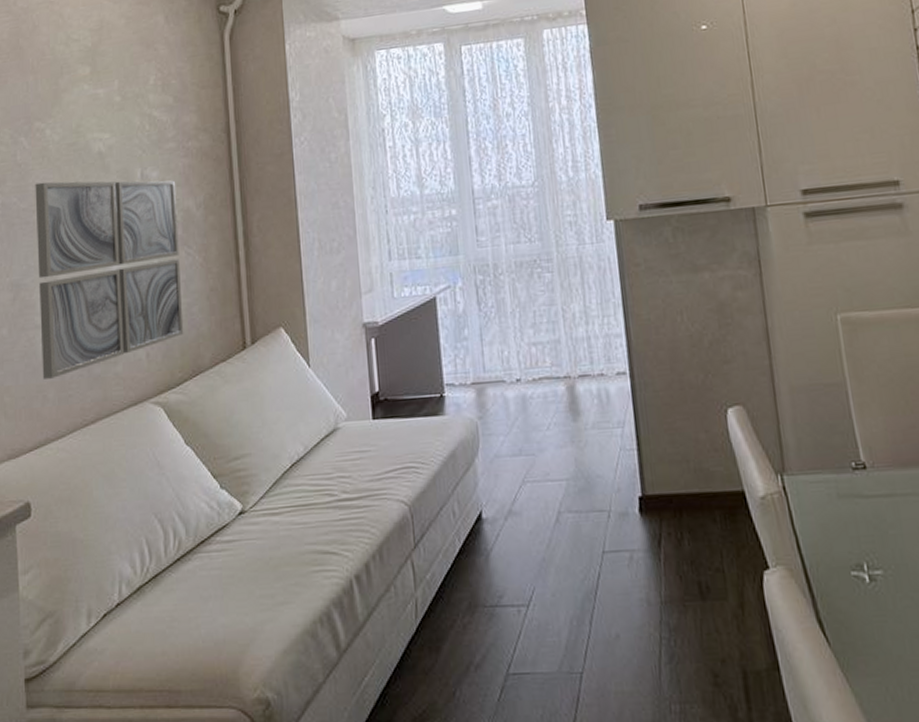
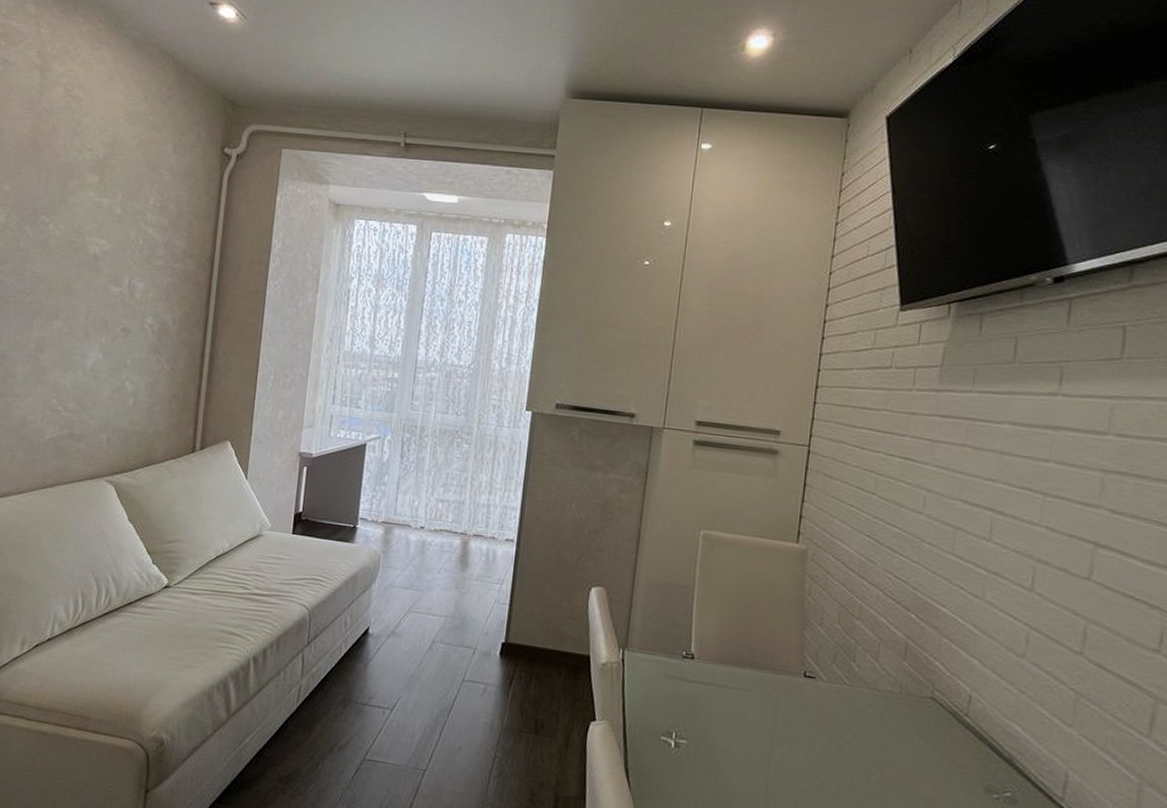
wall art: present [35,180,184,379] -> none [13,270,157,442]

